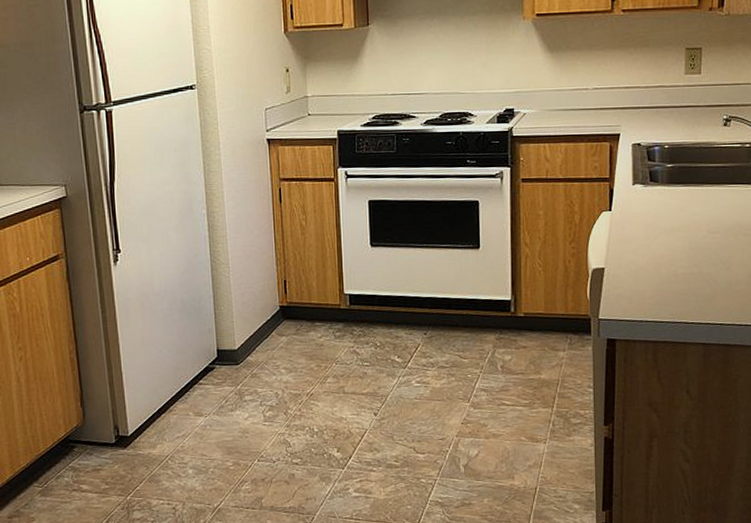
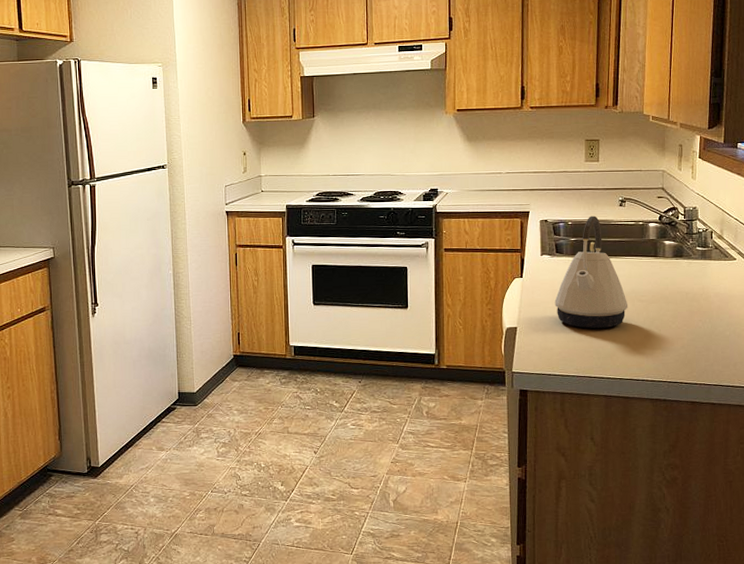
kettle: none [648,137,732,268] -> present [554,216,628,329]

